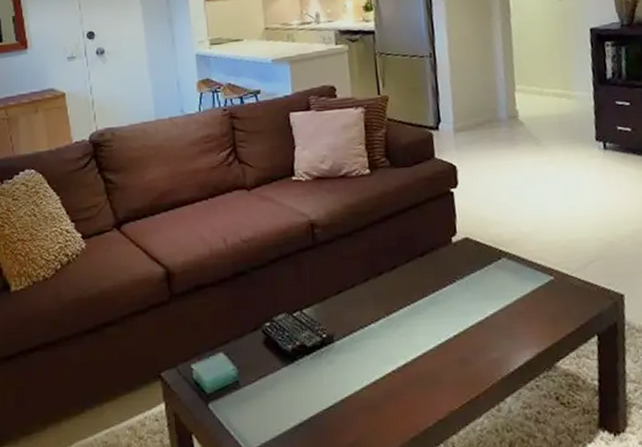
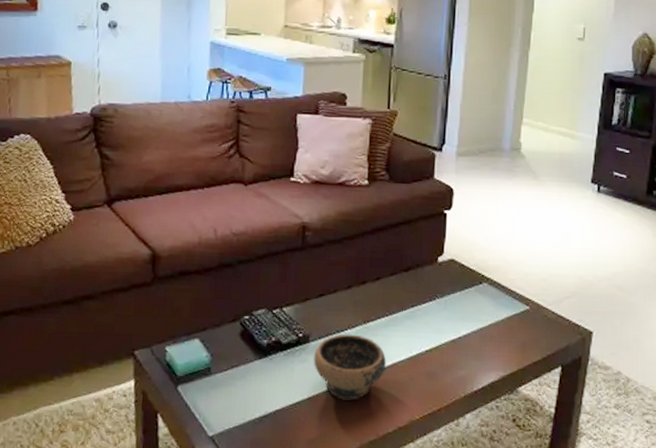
bowl: none [340,328,416,398] -> present [313,334,387,400]

